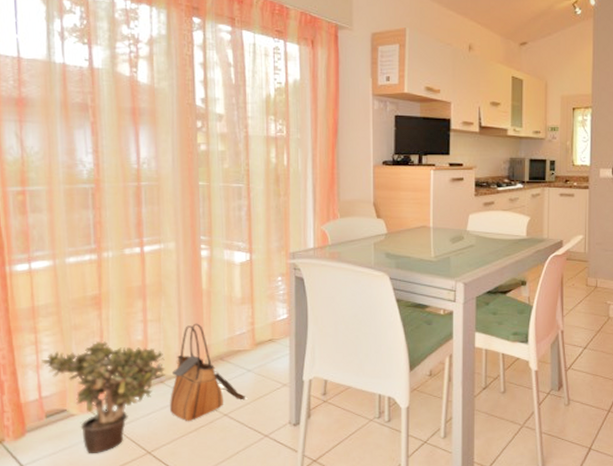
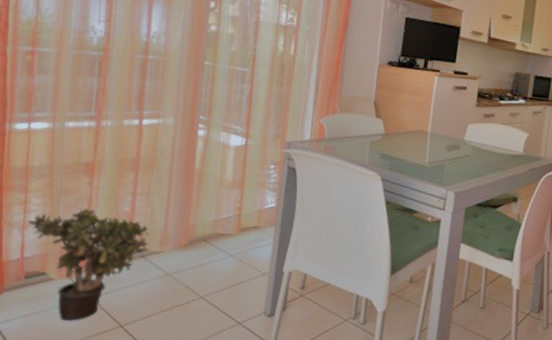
tote bag: present [170,323,246,421] -> none [148,201,225,299]

